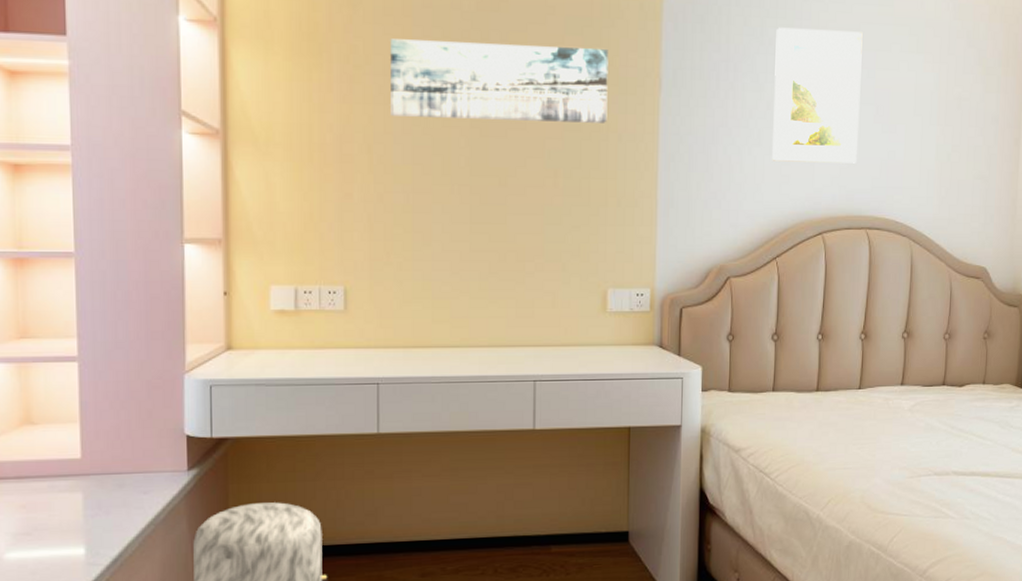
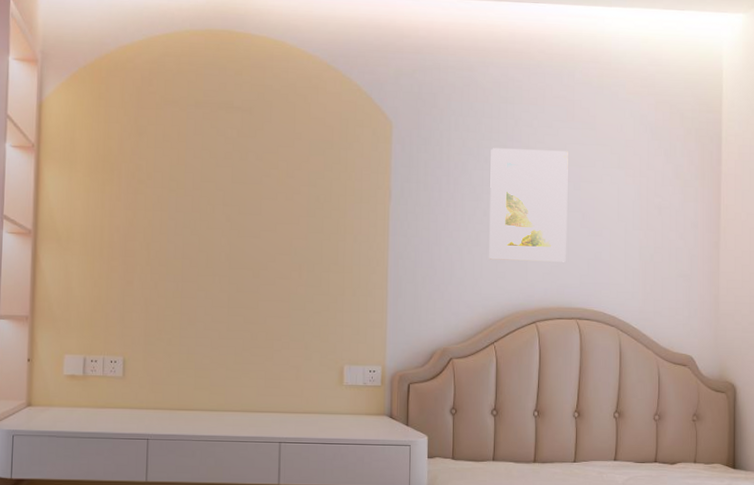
wall art: present [390,39,609,123] -> none [166,159,346,227]

